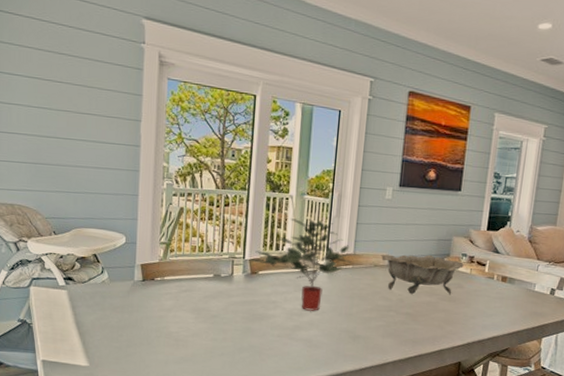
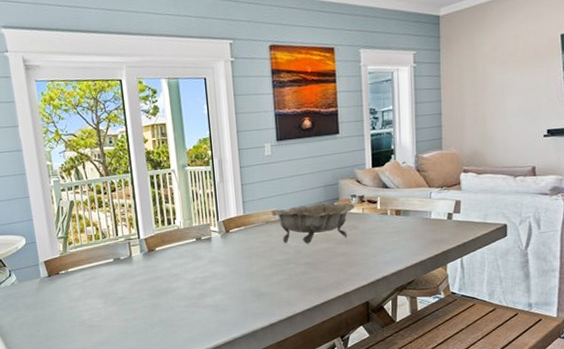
potted plant: present [249,218,356,311] -> none [144,189,246,278]

